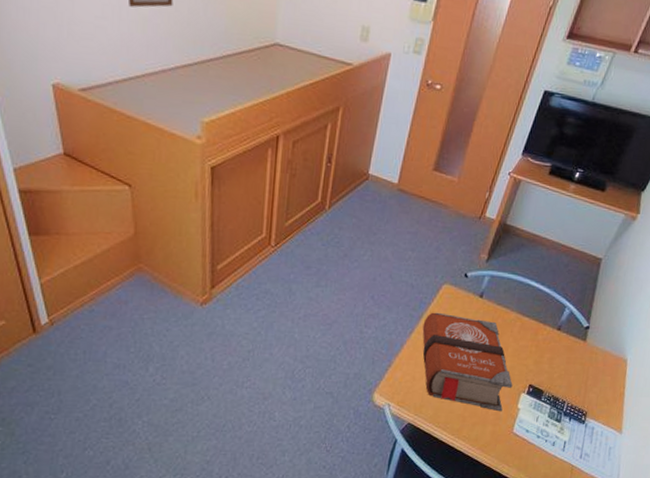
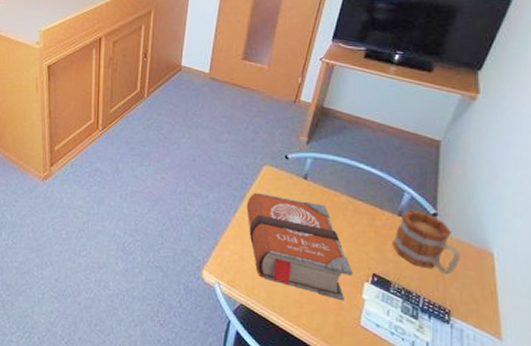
mug: none [548,325,603,381] -> present [391,210,461,275]

